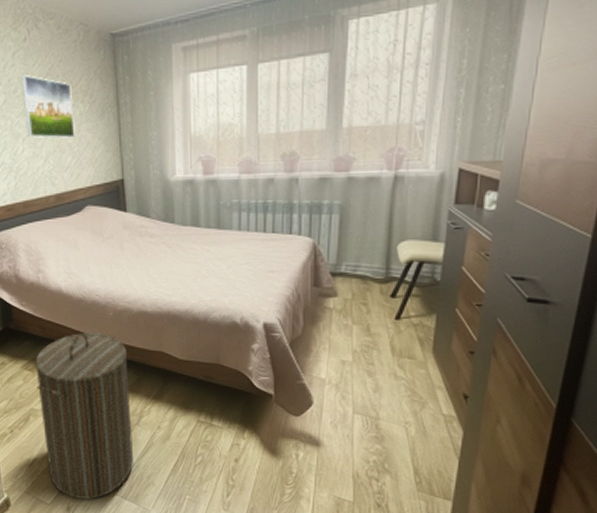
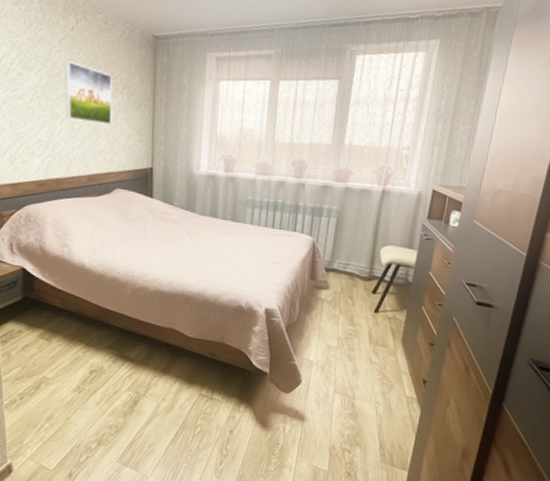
laundry hamper: present [35,333,133,499] -> none [51,307,141,466]

